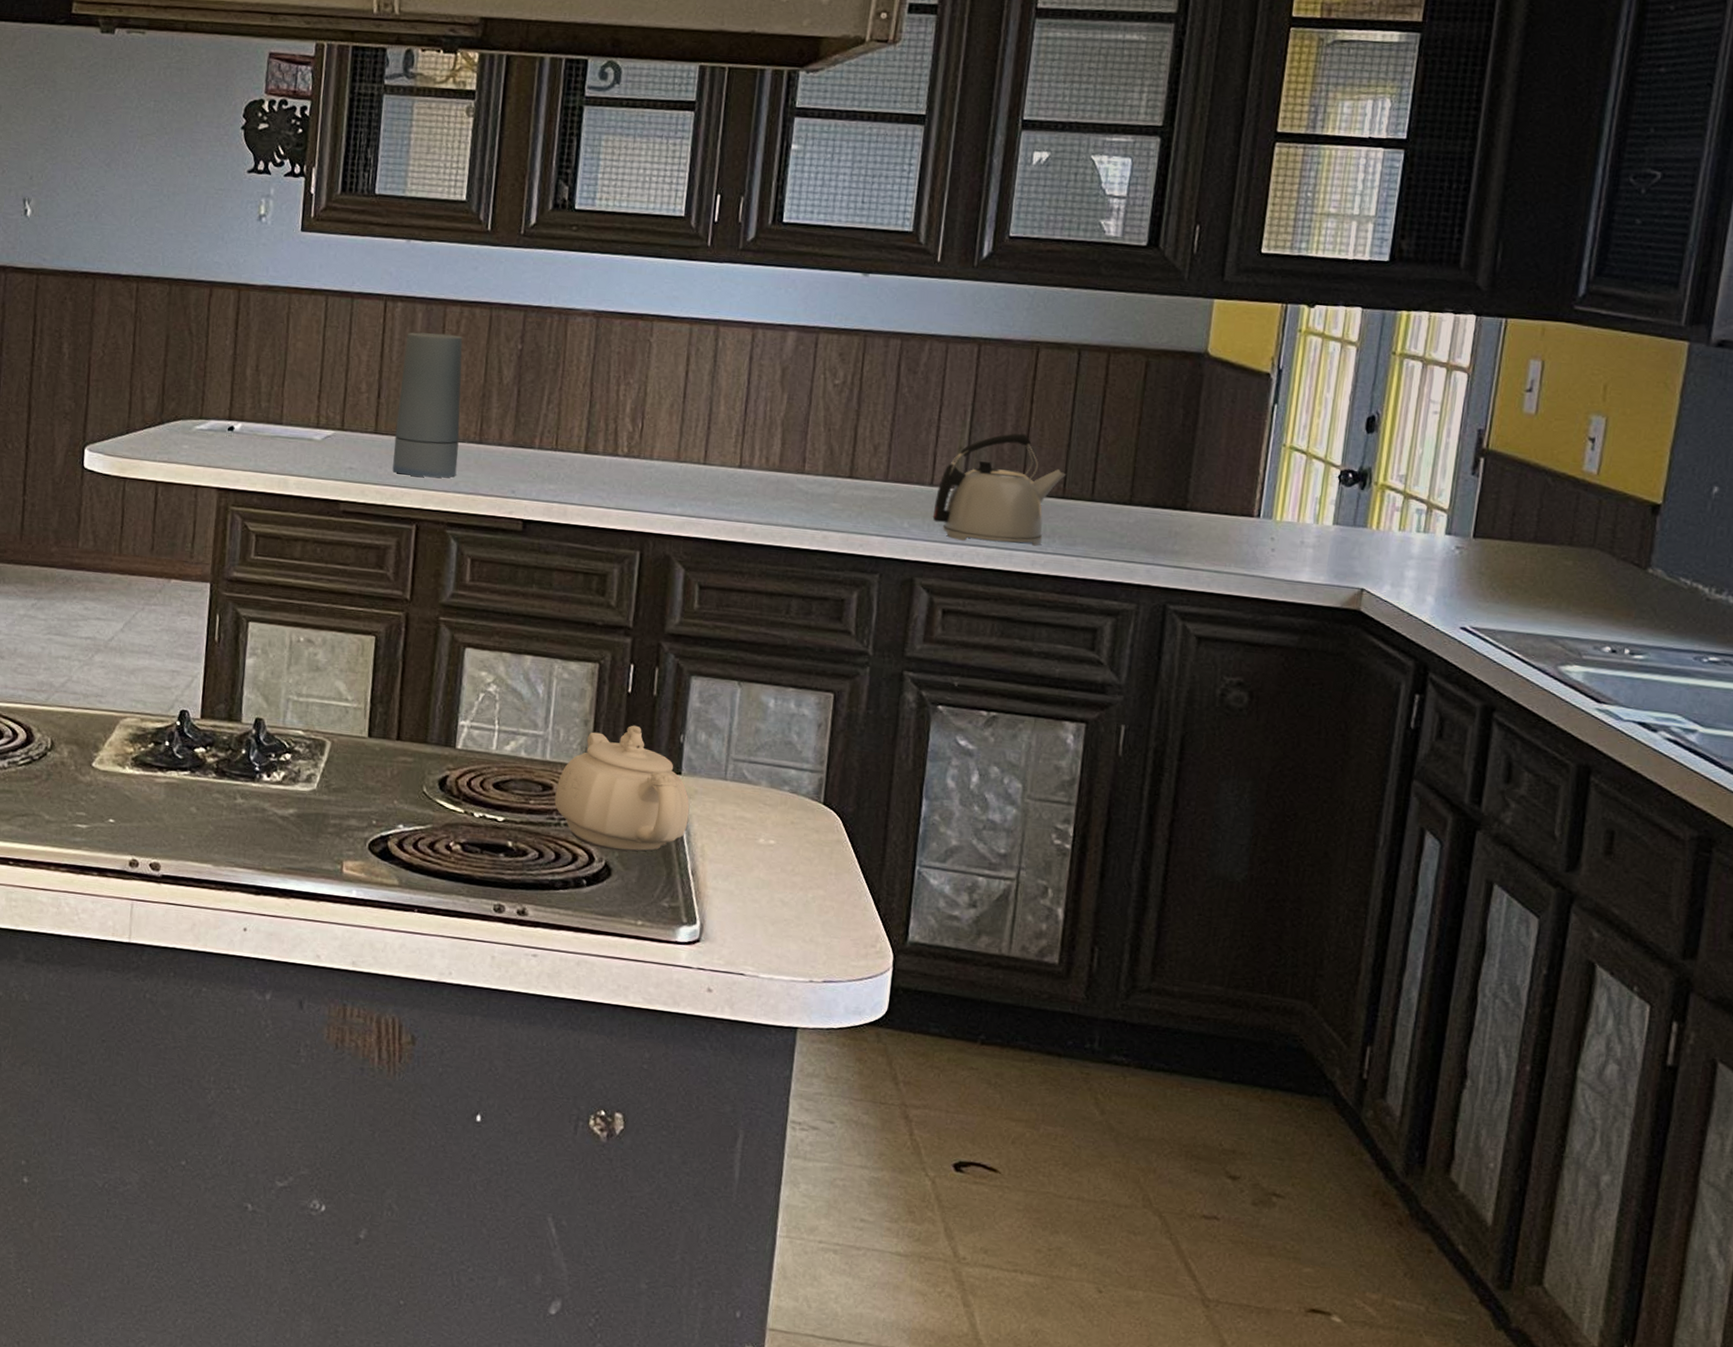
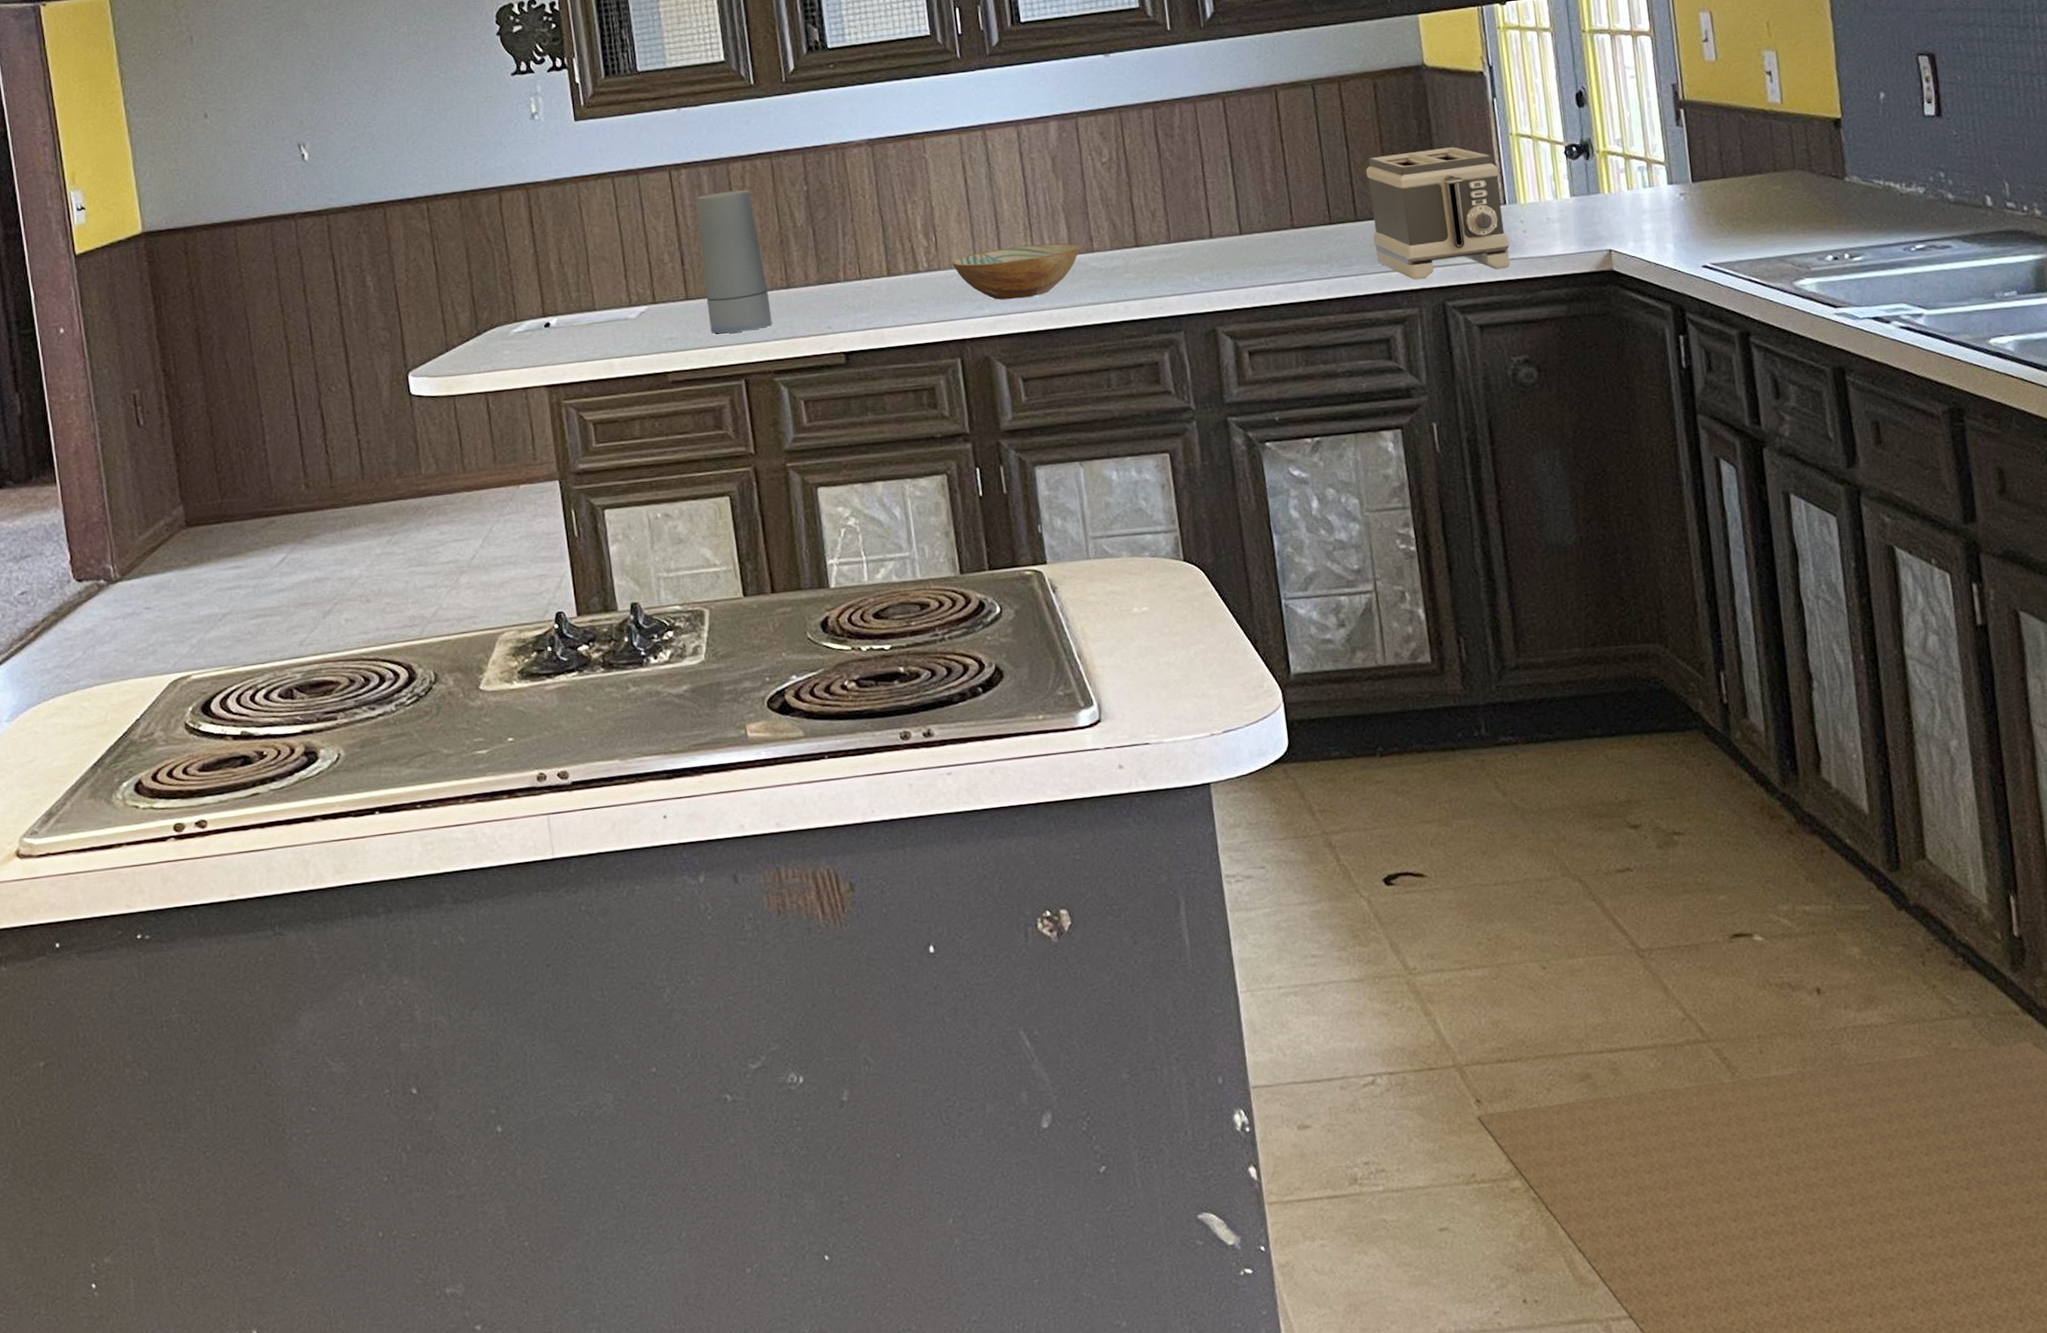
teapot: present [554,725,690,852] -> none [933,526,1064,653]
bowl: none [653,449,791,506] -> present [952,243,1081,300]
kettle: present [932,433,1067,547] -> none [1217,172,1329,284]
toaster: none [1104,438,1260,584] -> present [1366,147,1511,281]

